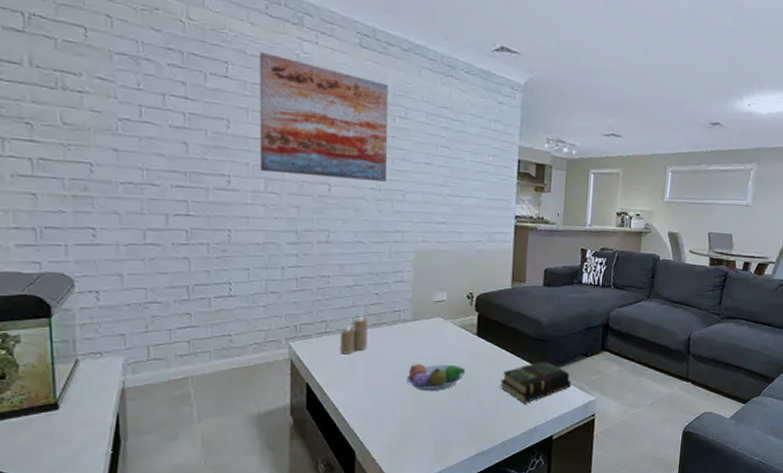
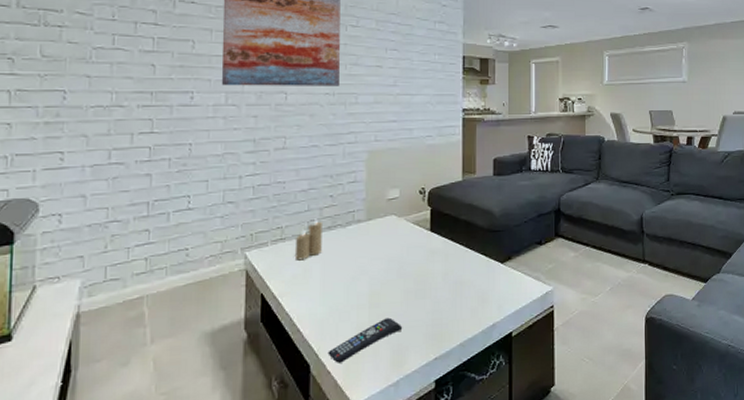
remote control: none [372,414,447,452] -> present [328,317,403,363]
fruit bowl: present [406,364,466,390] -> none [361,263,421,293]
book: present [500,361,571,404] -> none [455,252,527,300]

